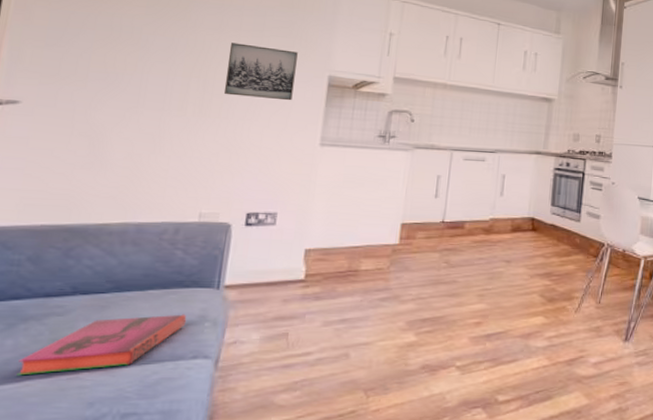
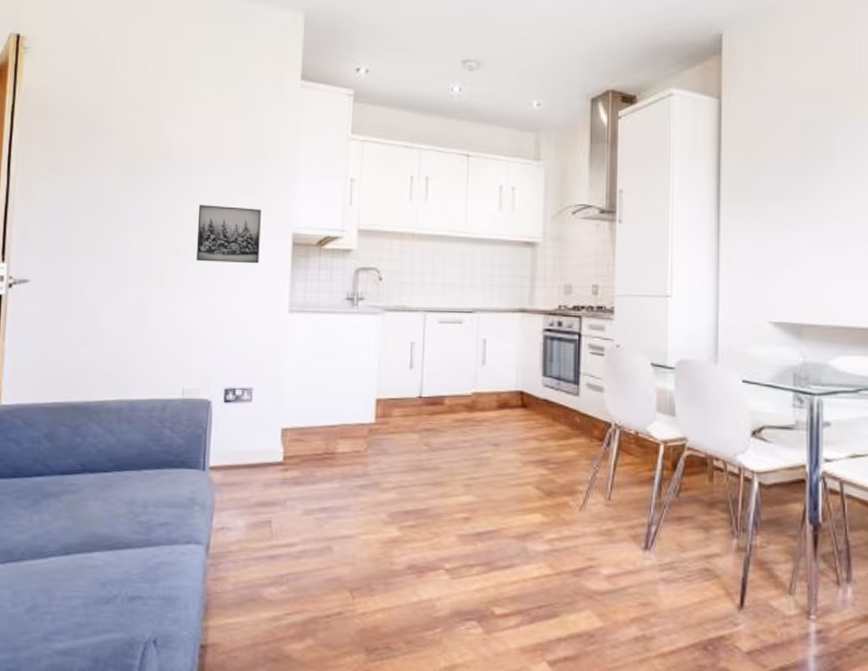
hardback book: present [17,314,187,376] -> none [44,496,179,552]

